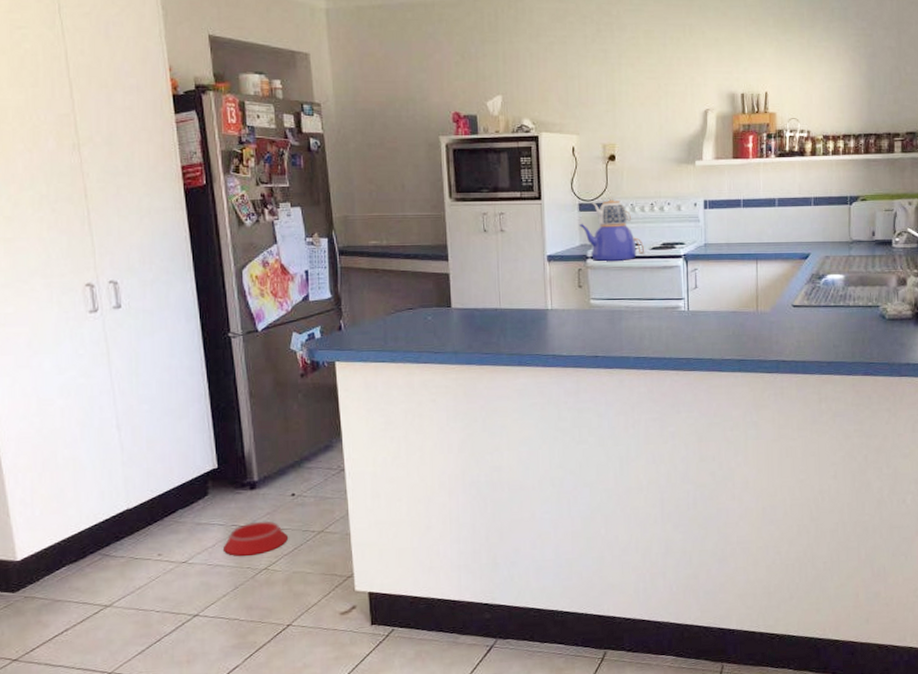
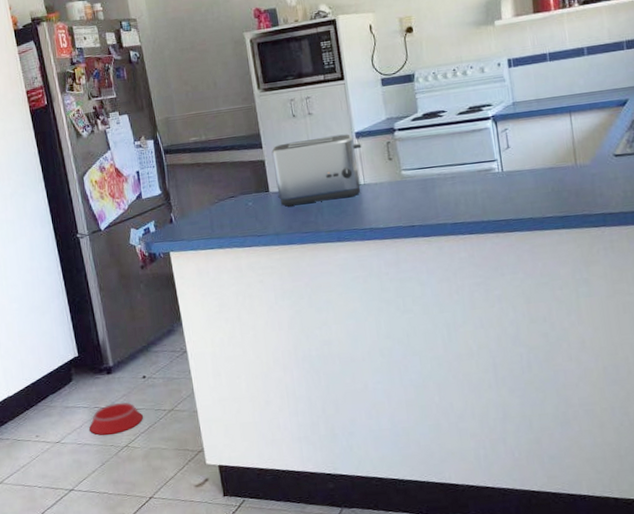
toaster: none [457,256,552,325] -> present [271,133,362,206]
teapot: present [578,197,645,261] -> none [383,68,452,132]

